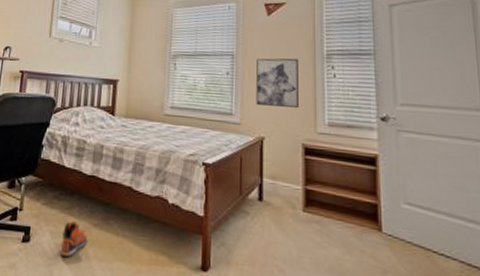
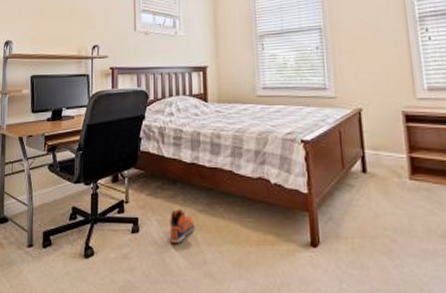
wall art: present [256,58,298,108] -> none [346,24,394,76]

